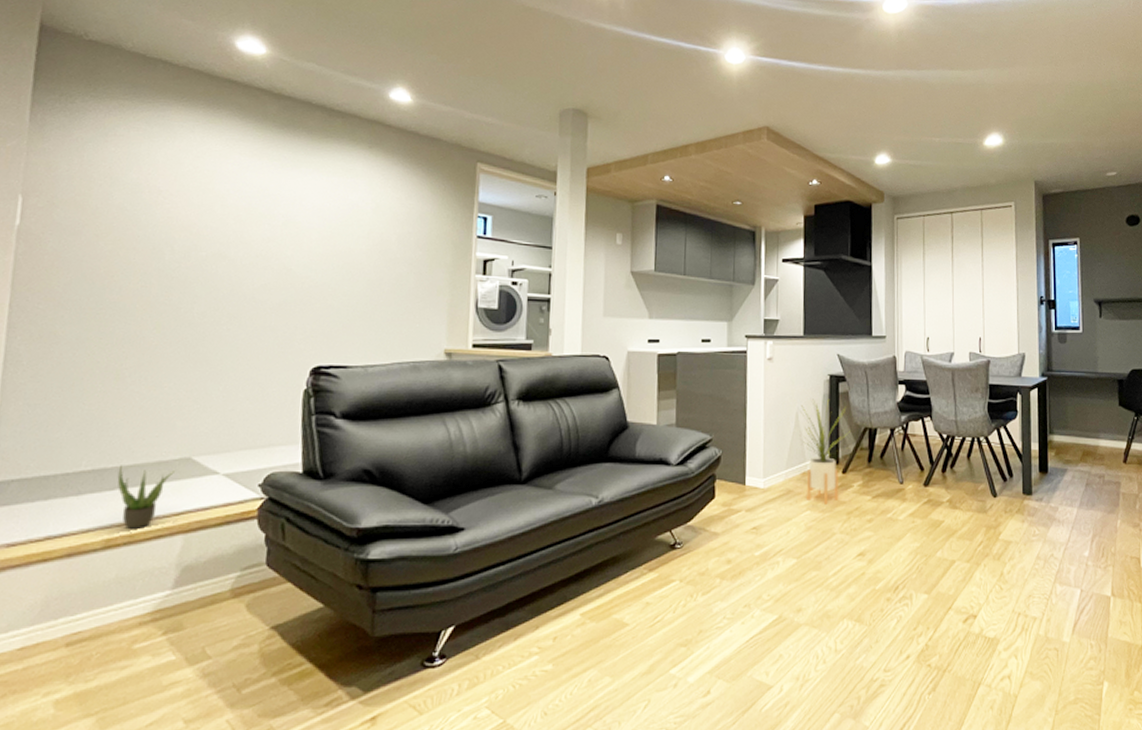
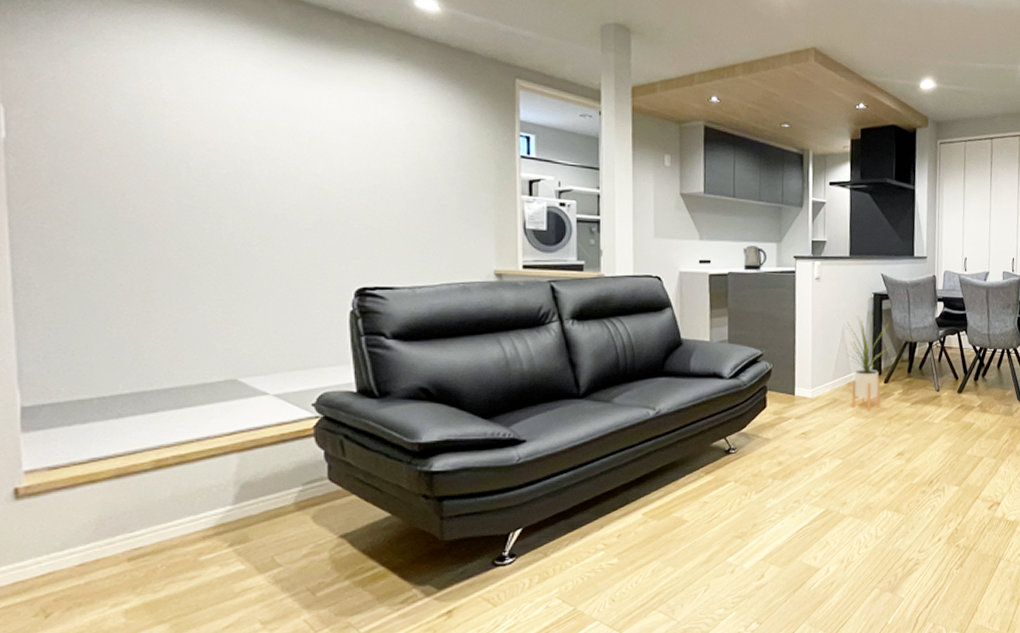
potted plant: present [117,465,176,529] -> none [159,388,222,449]
kettle: none [692,324,718,351] -> present [742,246,768,271]

